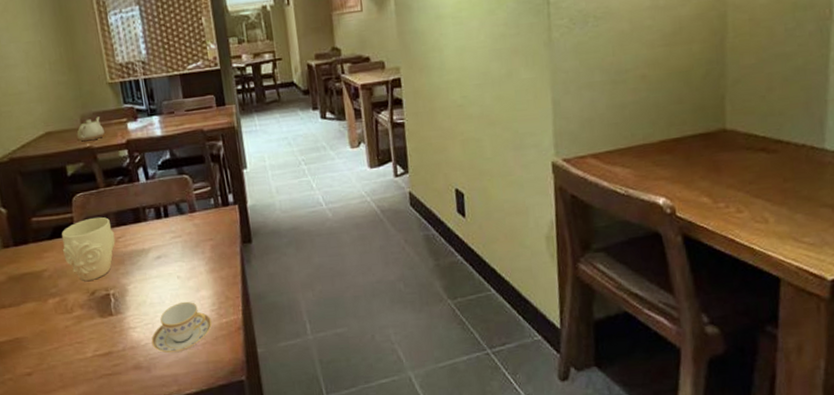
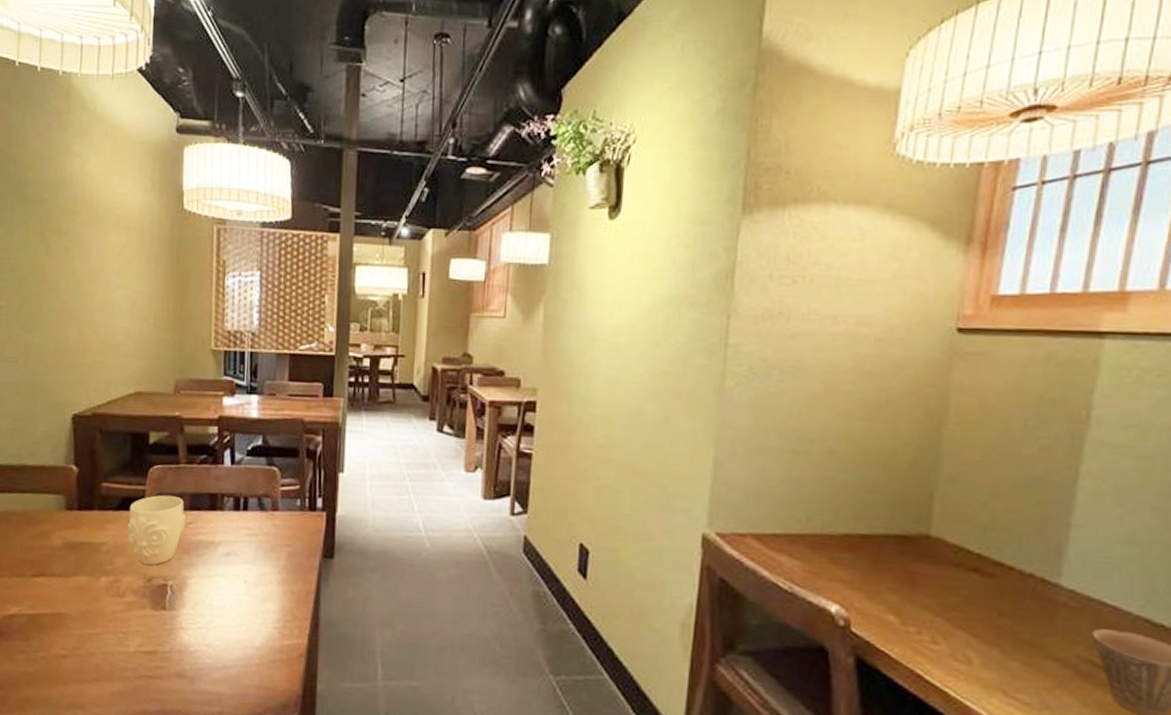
teapot: present [76,116,106,142] -> none [167,385,198,410]
teacup: present [151,301,212,353] -> none [201,611,273,668]

